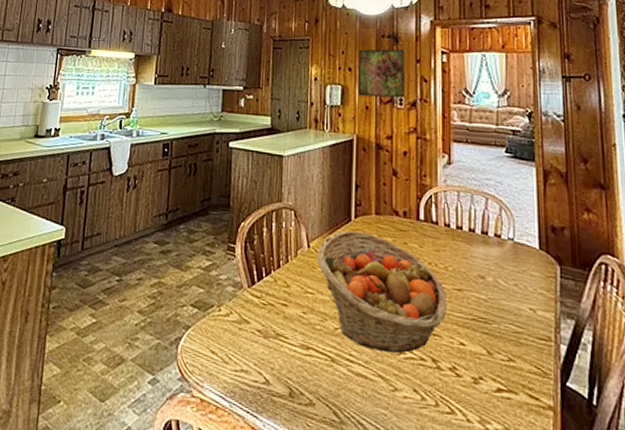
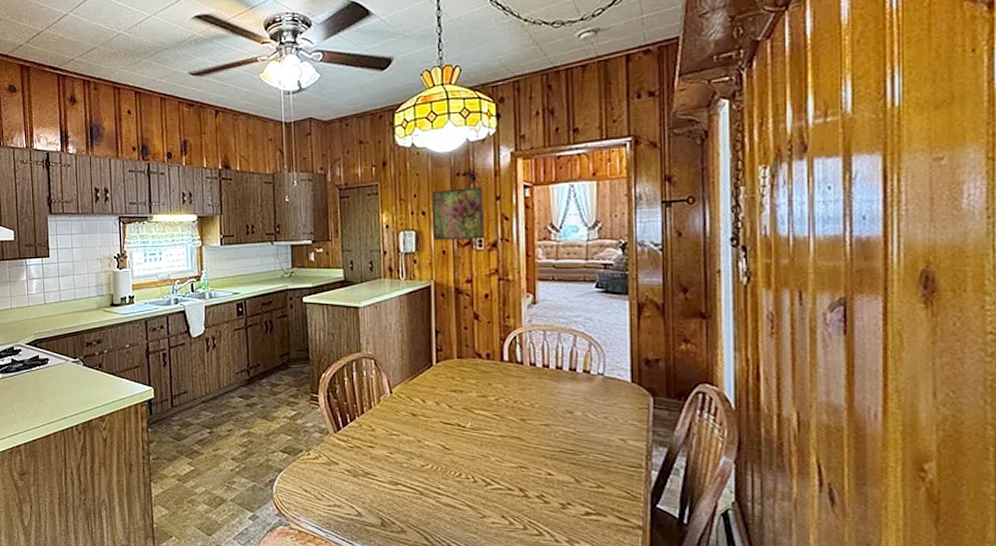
fruit basket: present [317,230,446,354] -> none [400,375,533,485]

